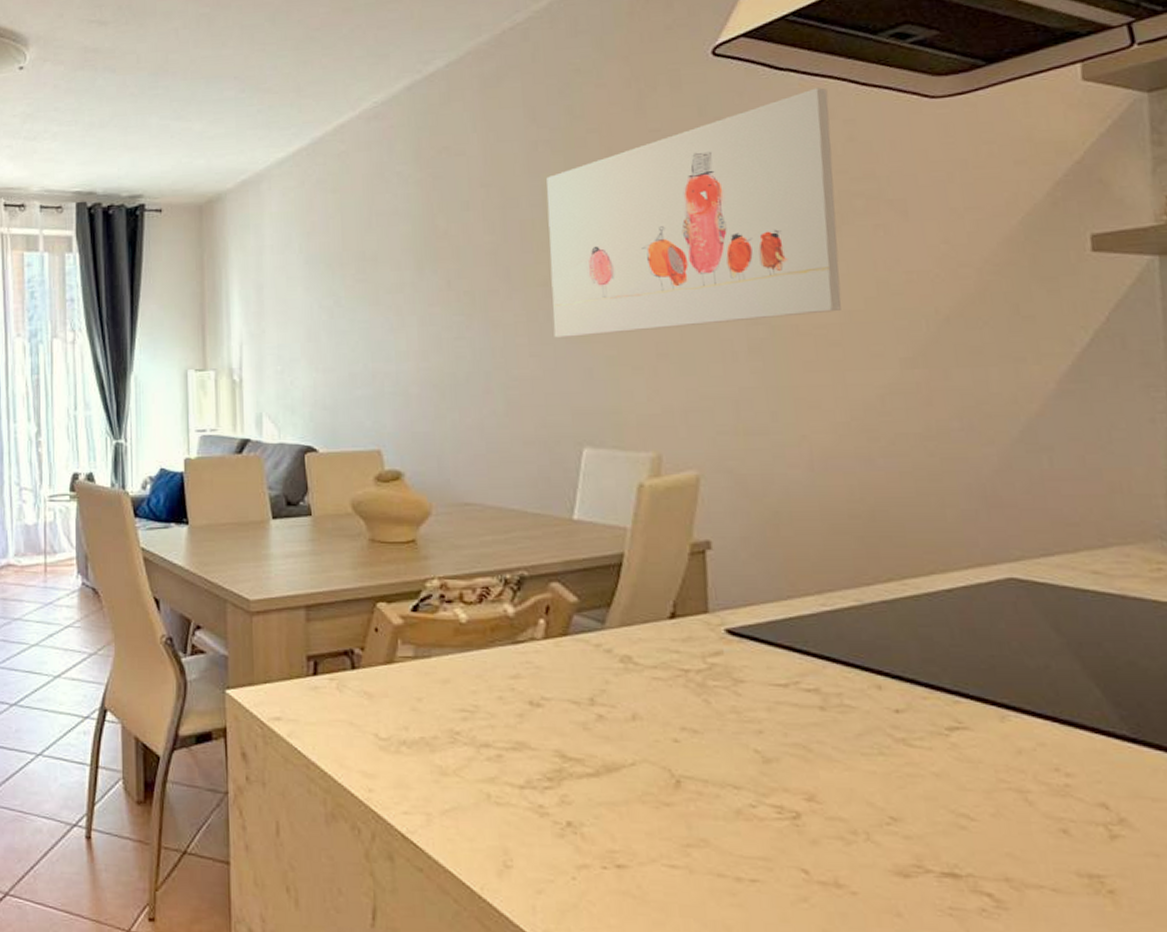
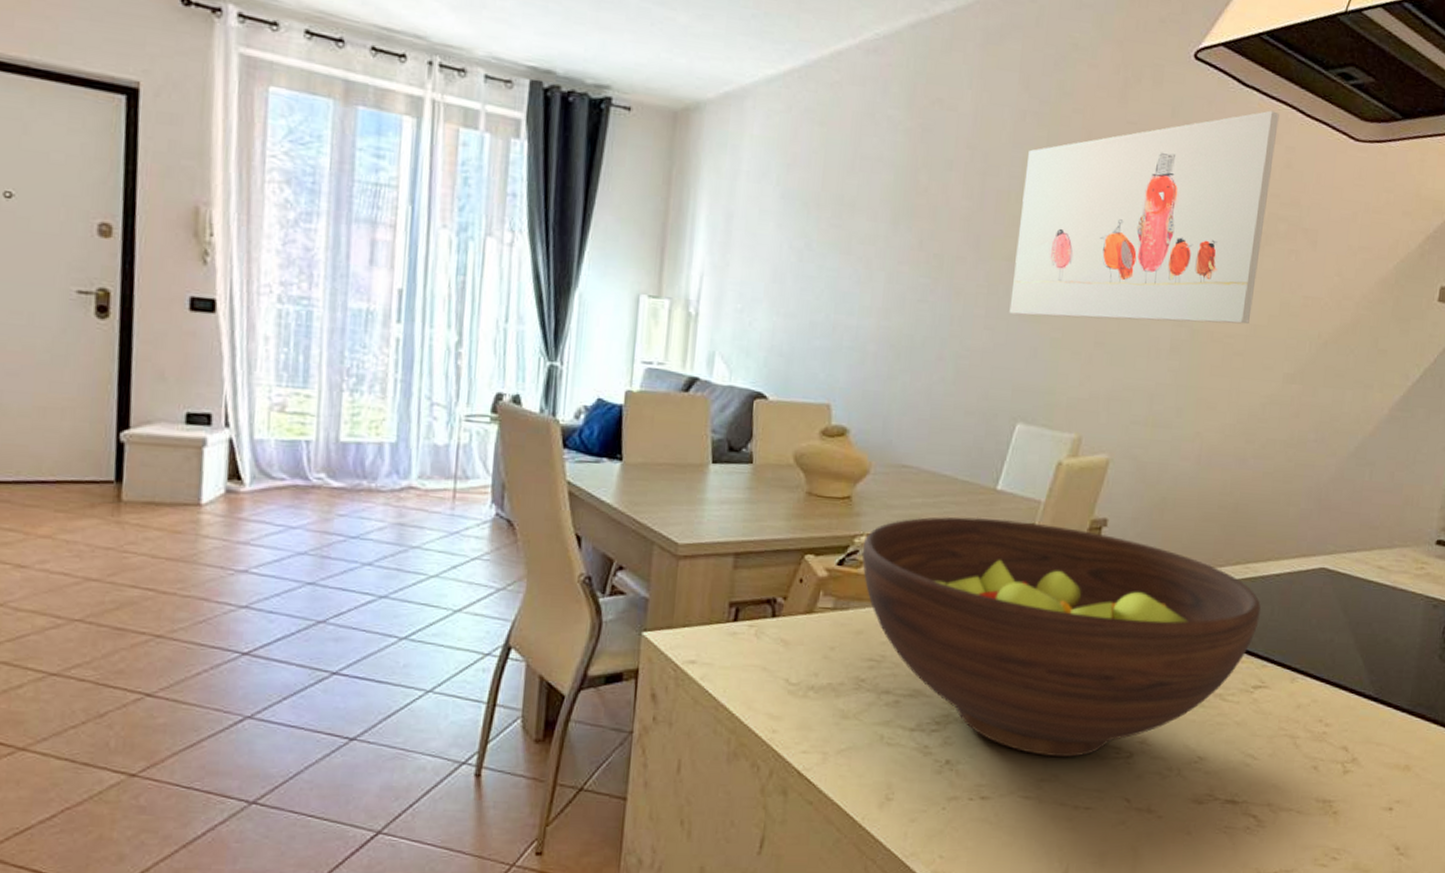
fruit bowl: none [435,550,936,818] -> present [862,517,1262,757]

